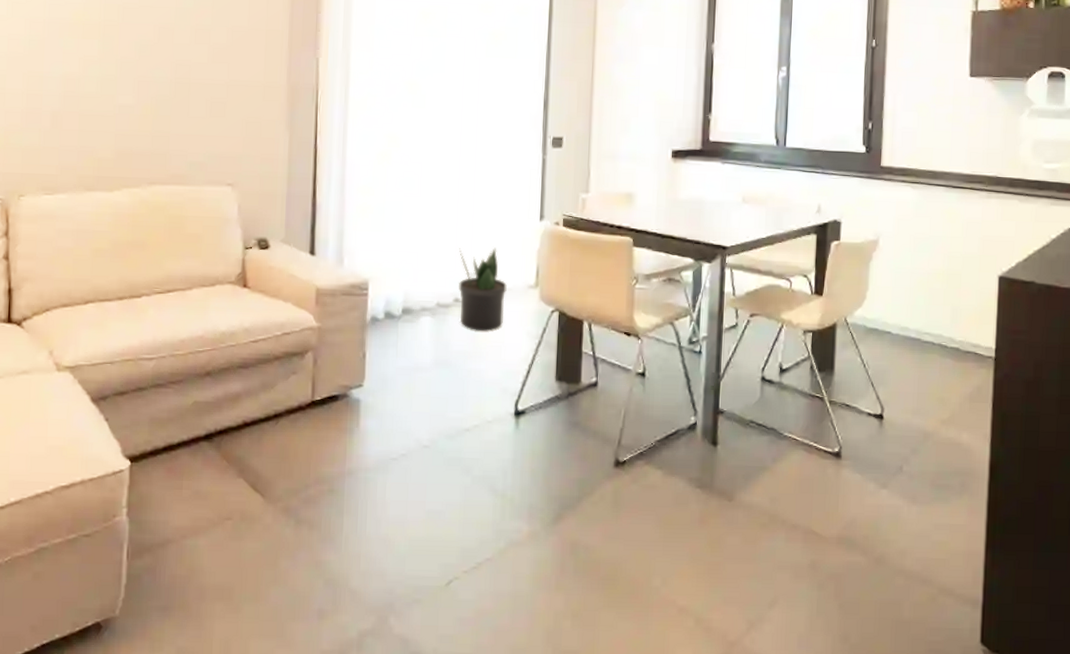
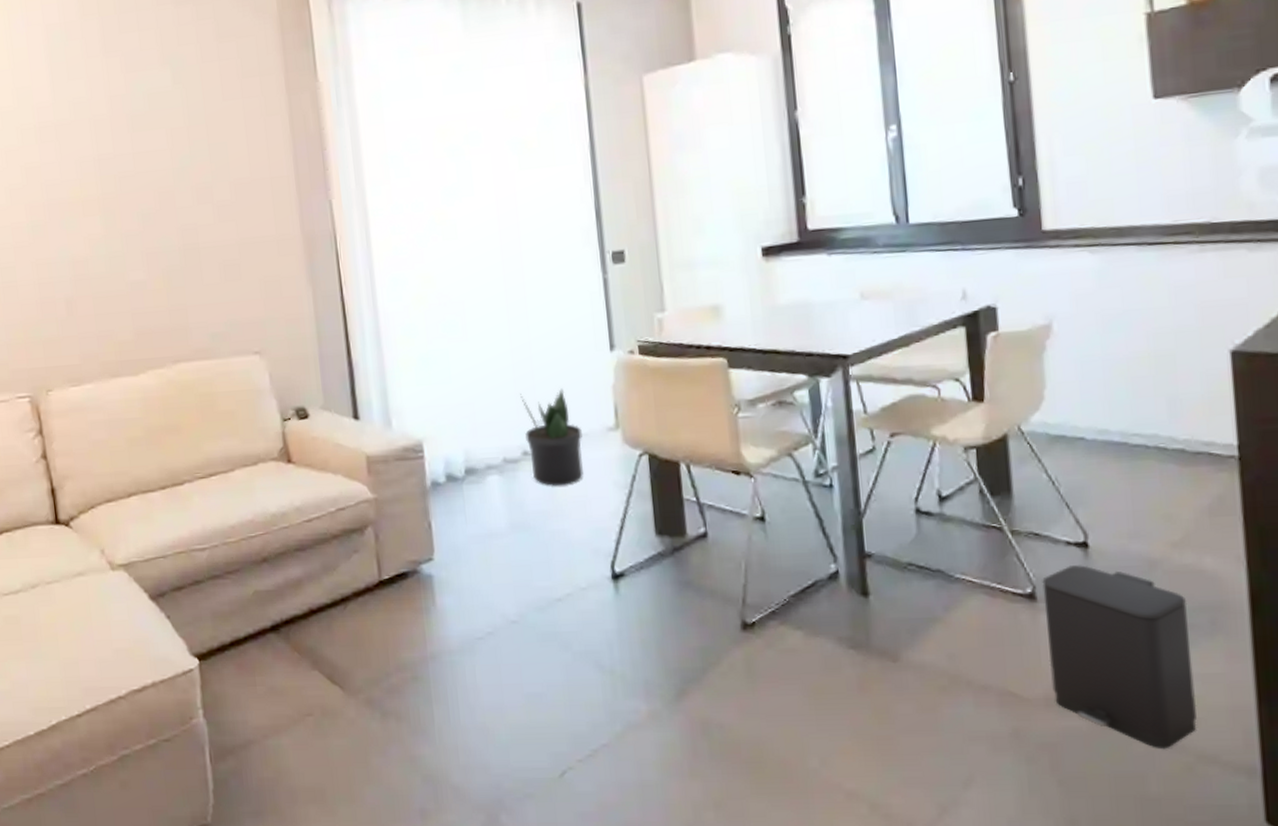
pedal bin: none [844,432,947,583] -> present [1042,565,1197,750]

